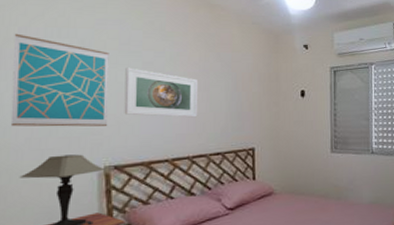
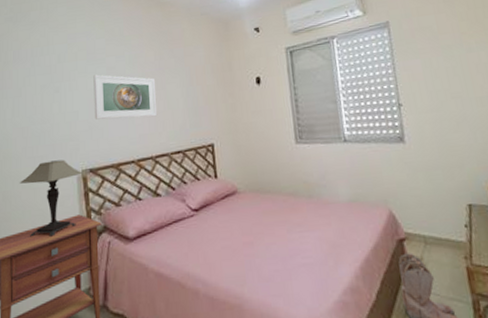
wall art: present [10,33,109,127] -> none [10,56,83,138]

